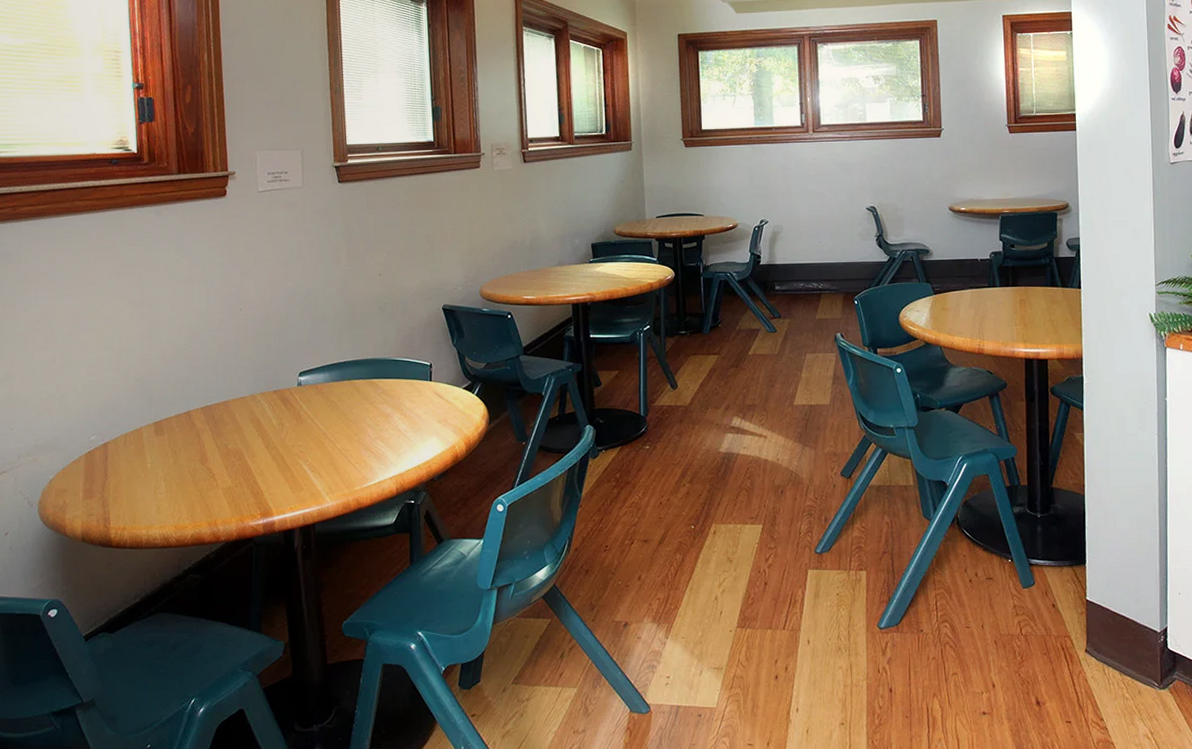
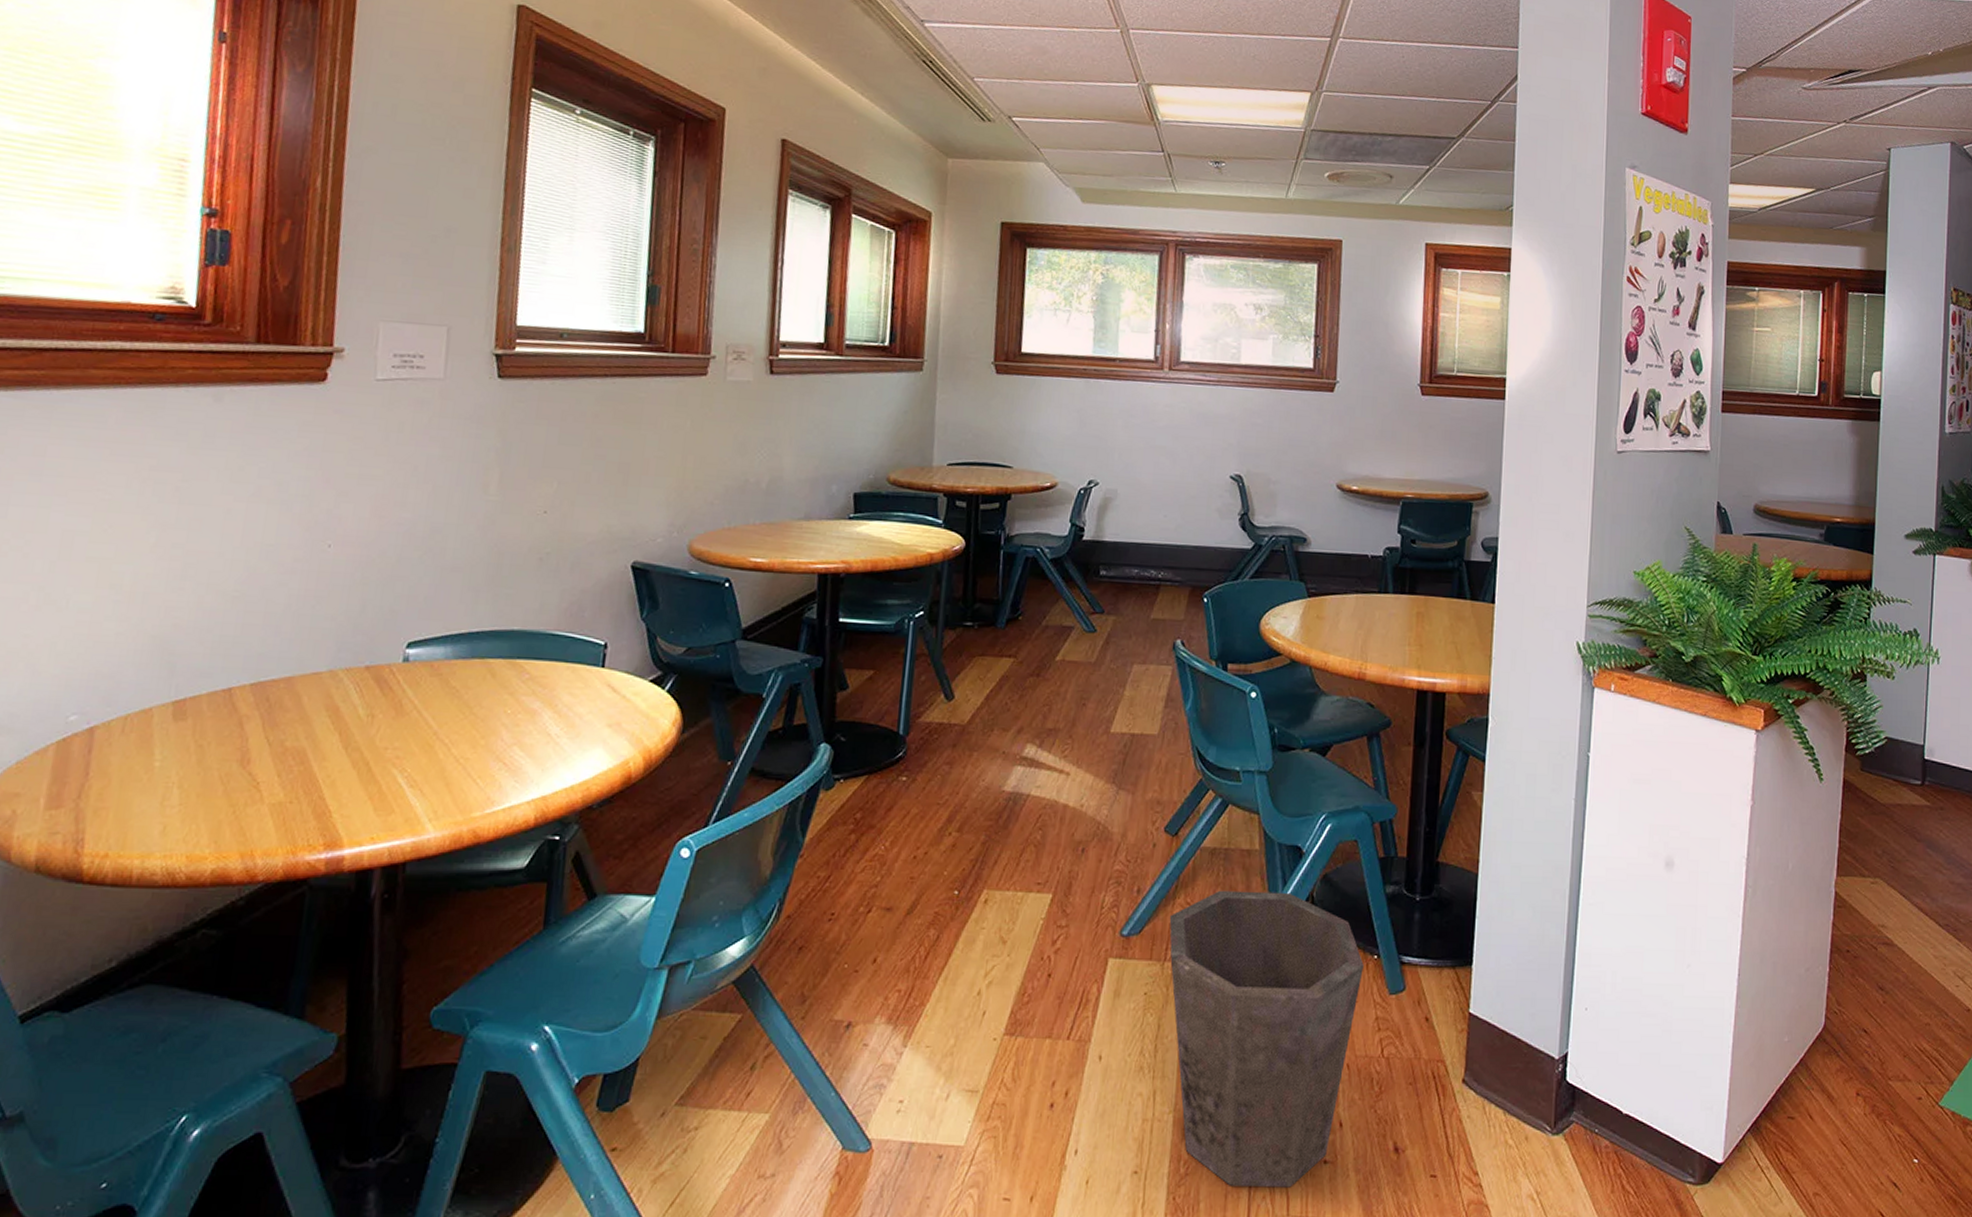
waste bin: none [850,516,1001,733] -> present [1169,890,1364,1188]

